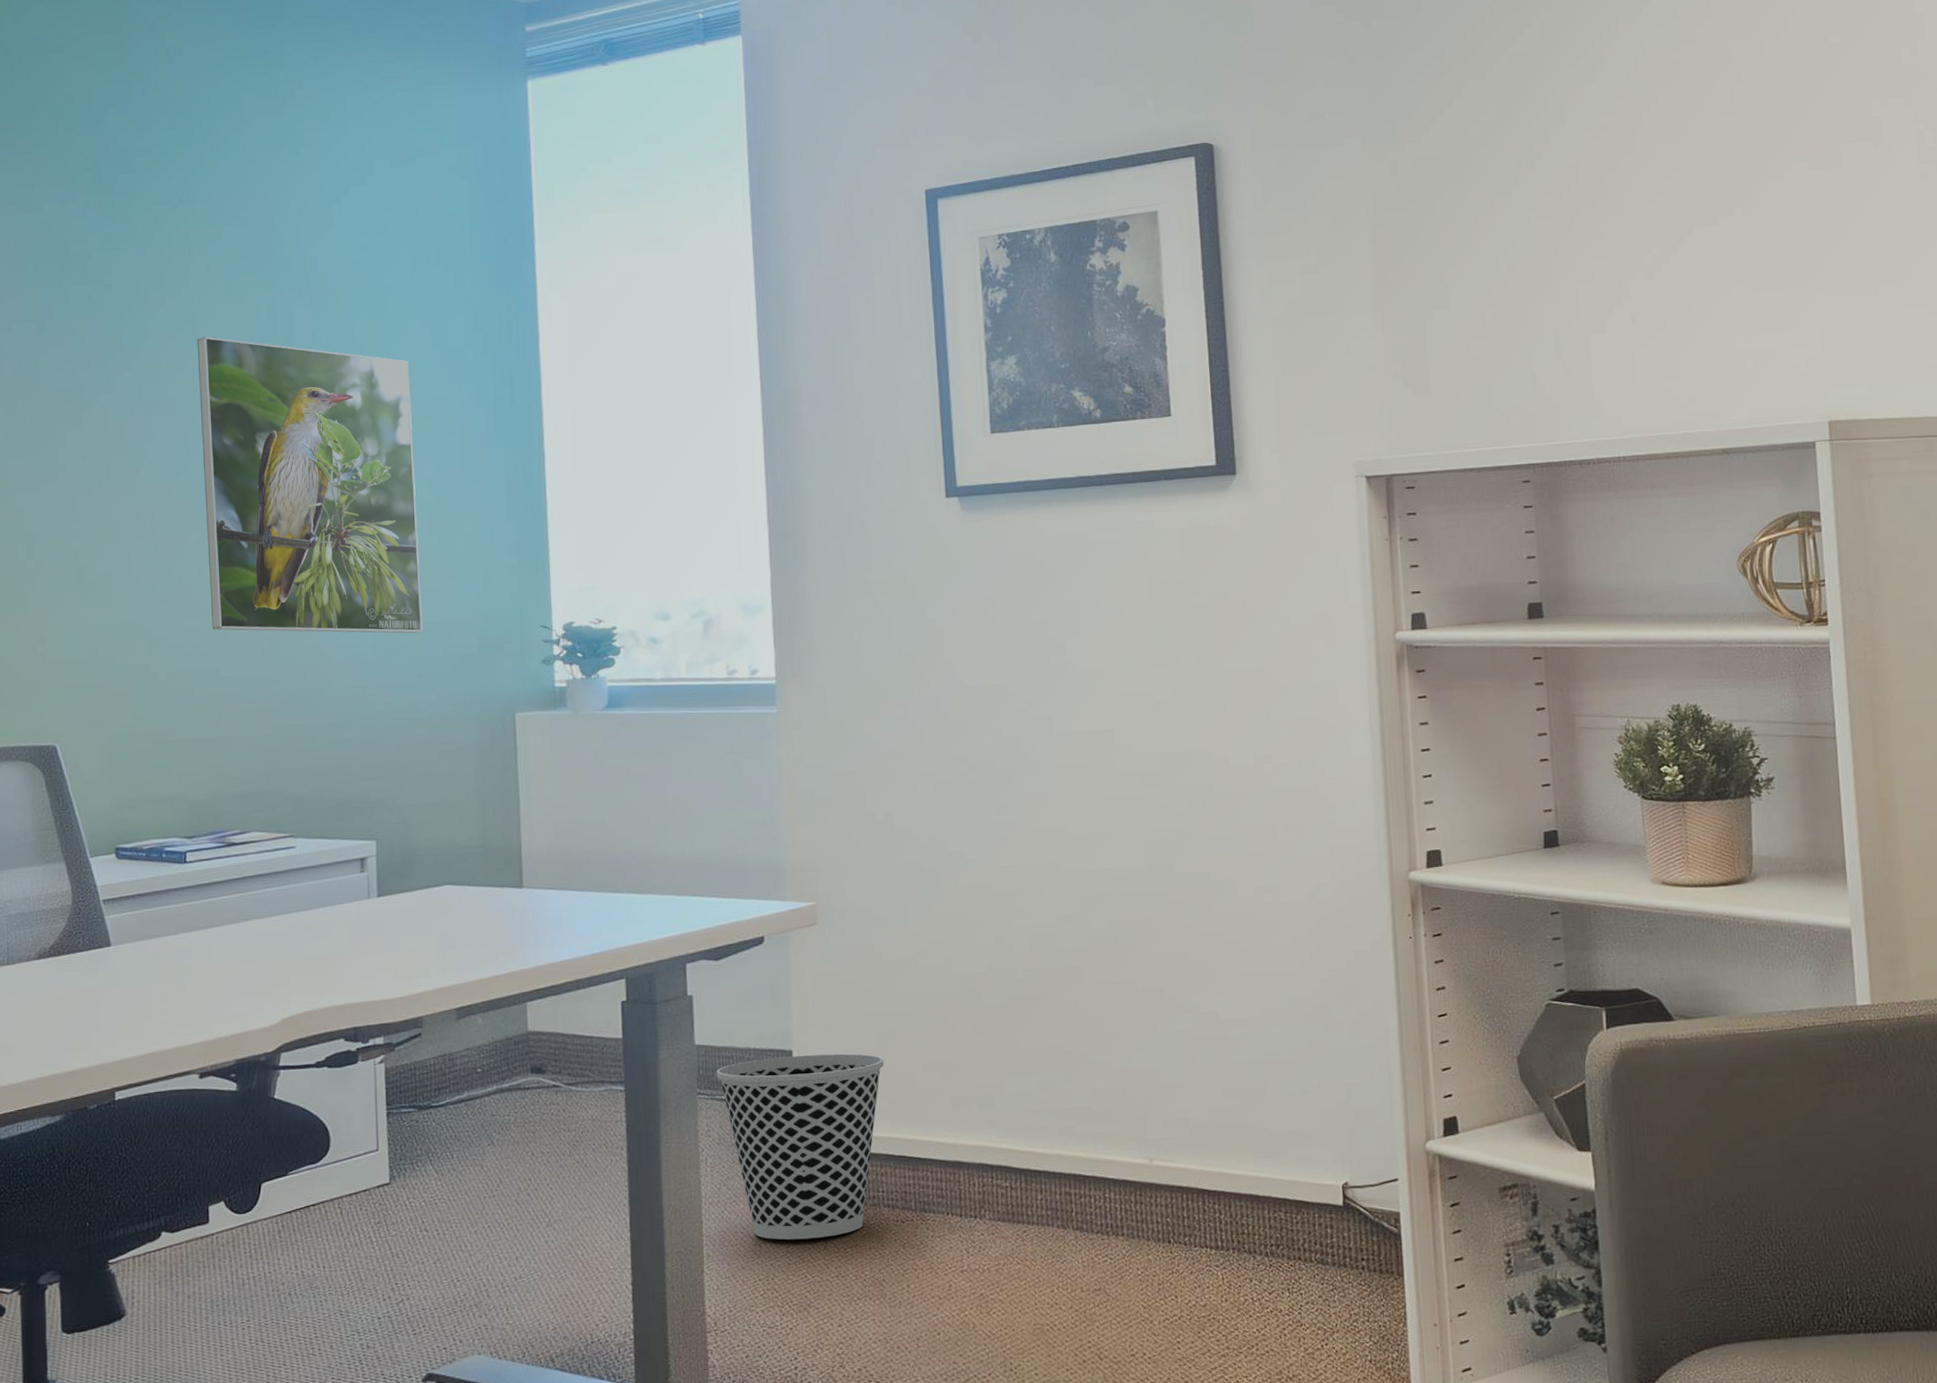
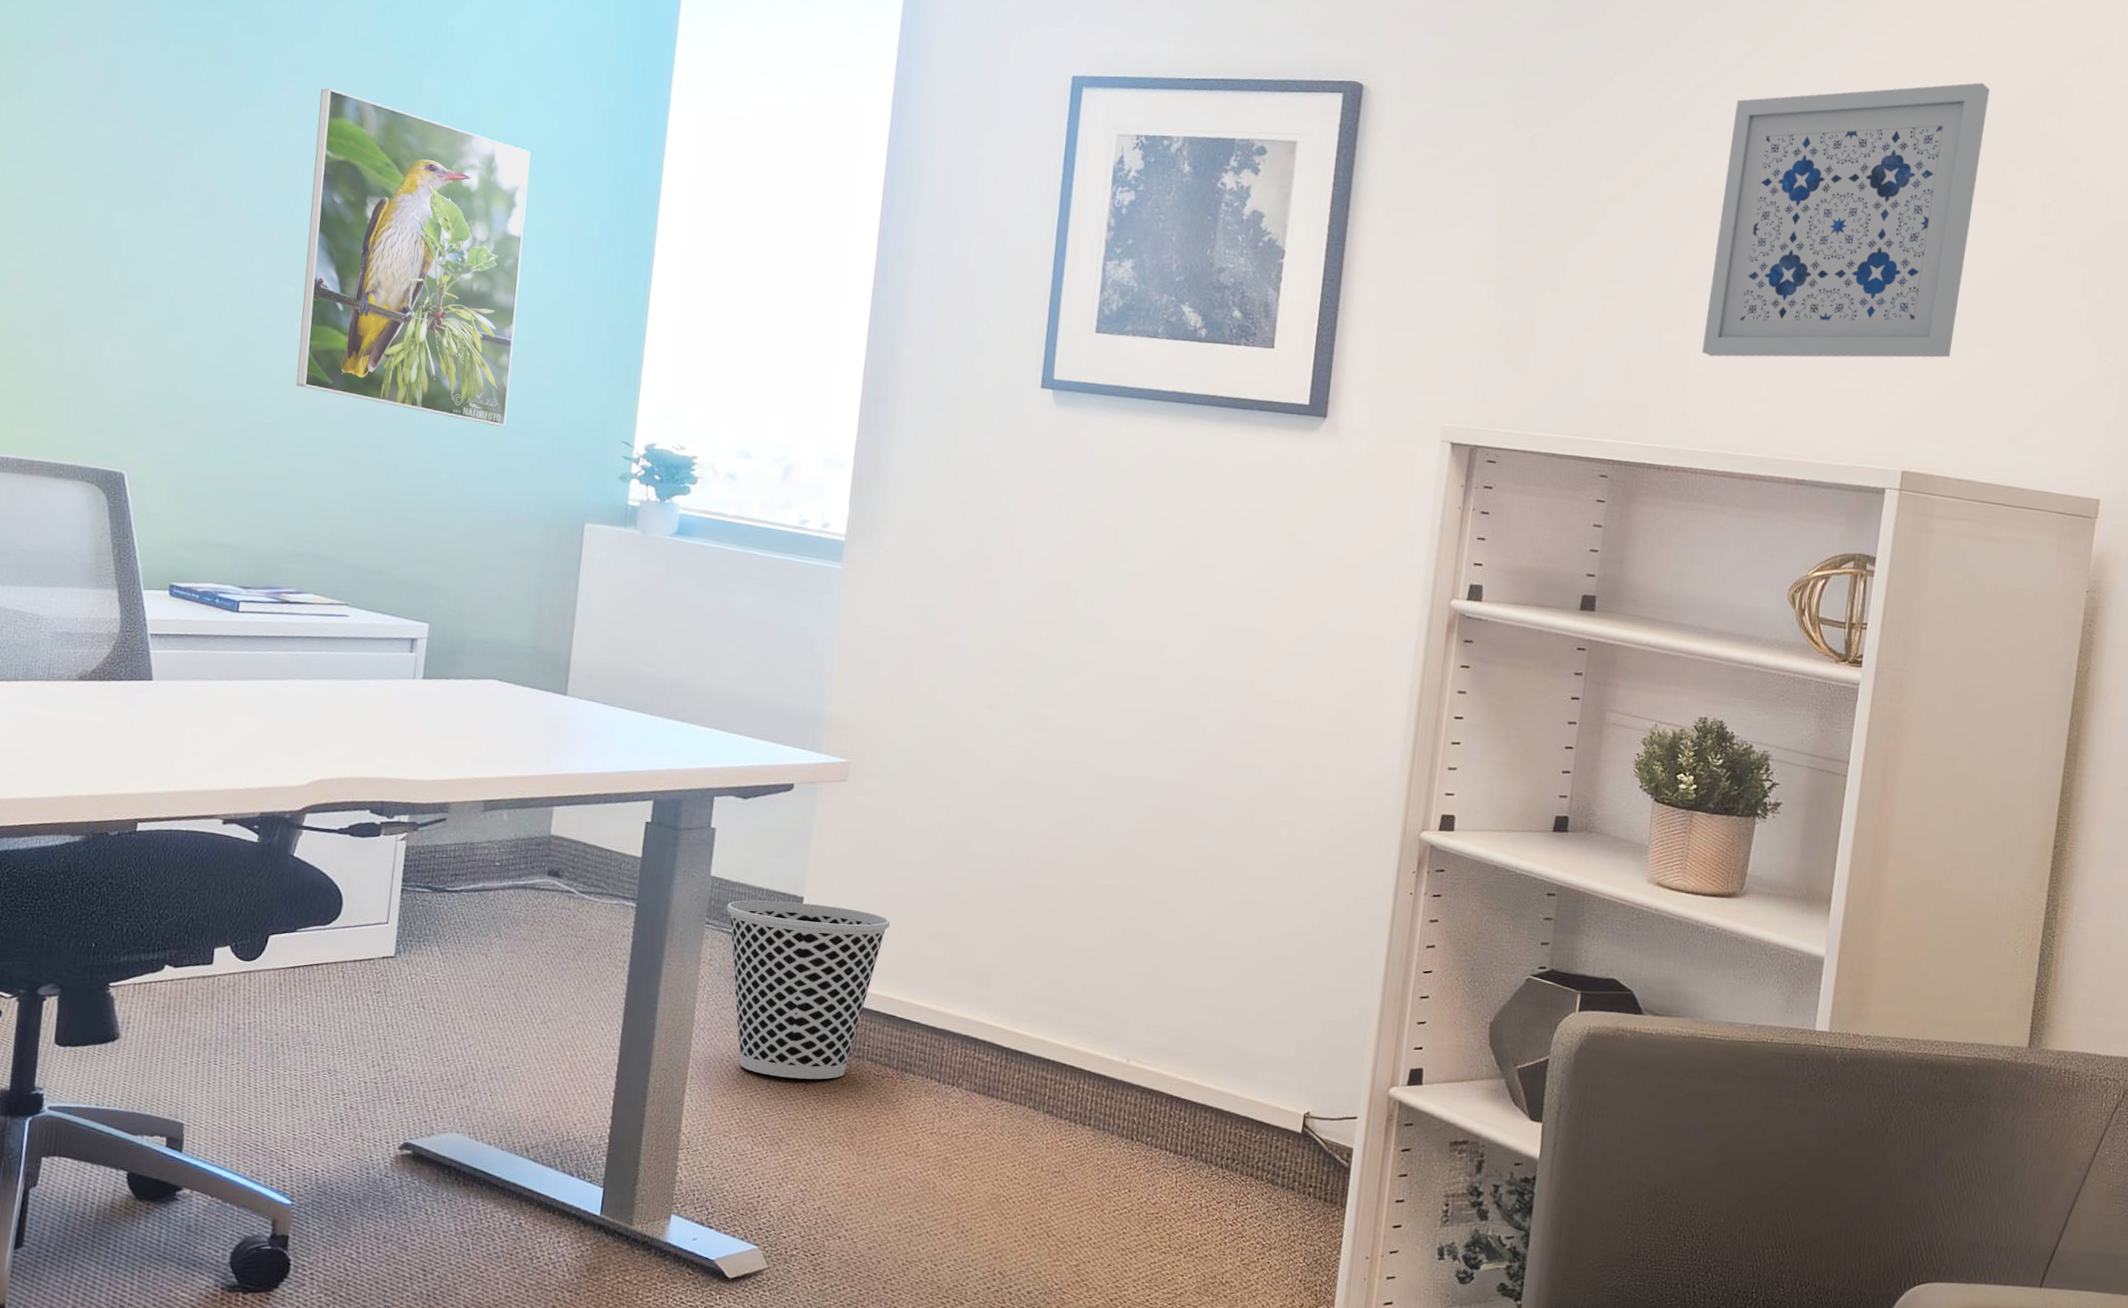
wall art: none [1587,27,1854,344] -> present [1702,82,1990,358]

